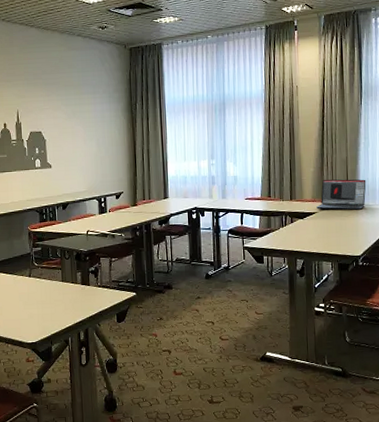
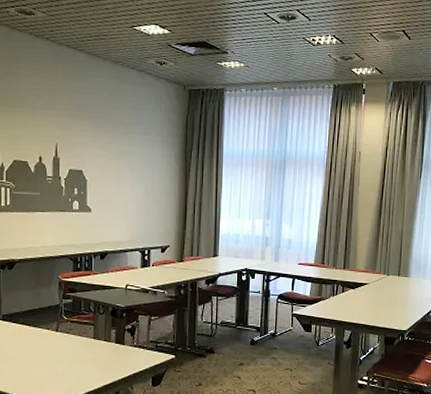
laptop: present [316,179,366,210] -> none [368,250,419,284]

